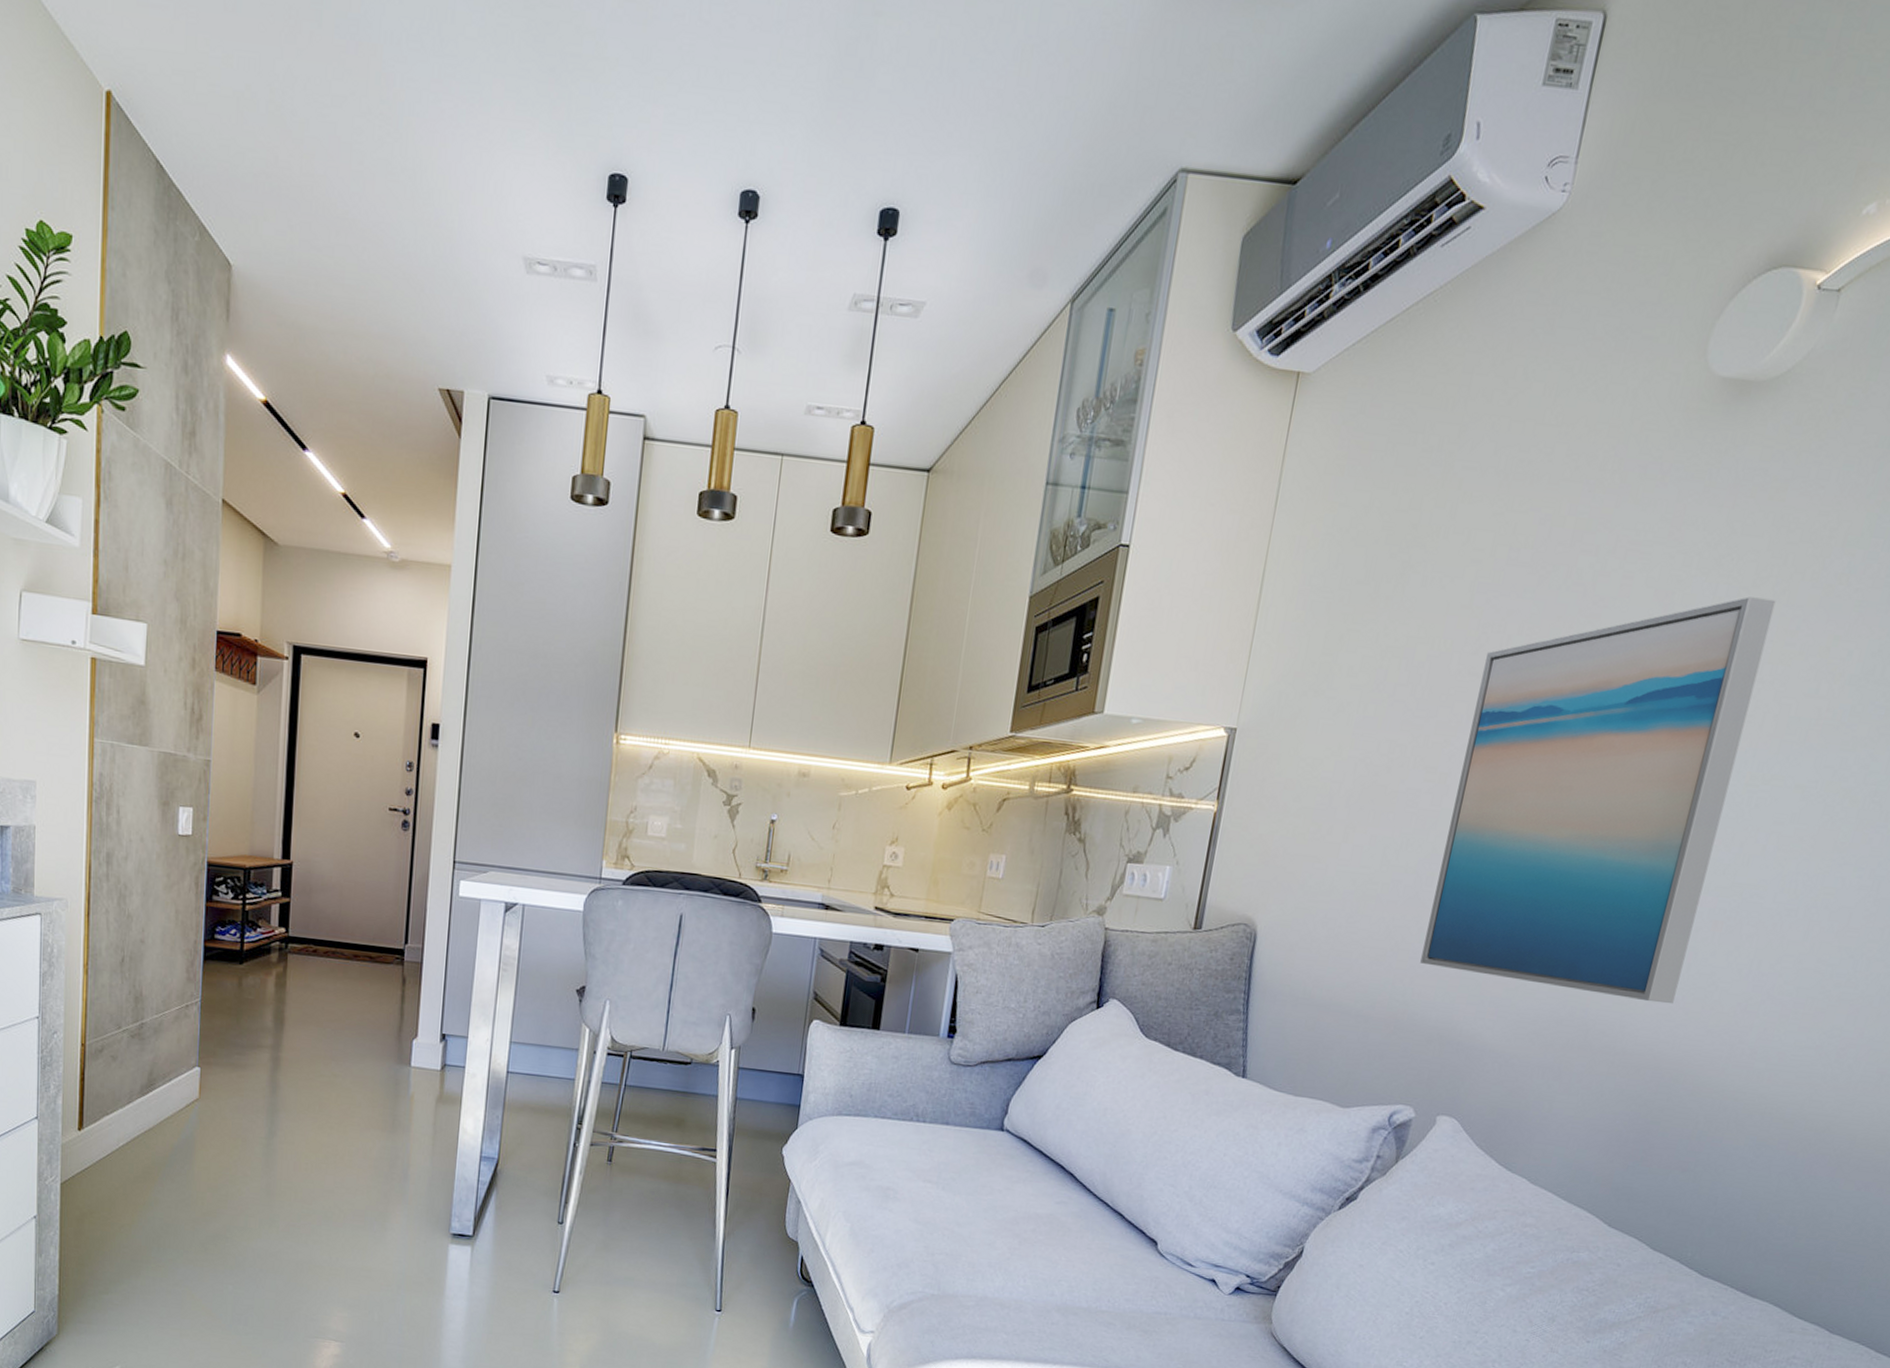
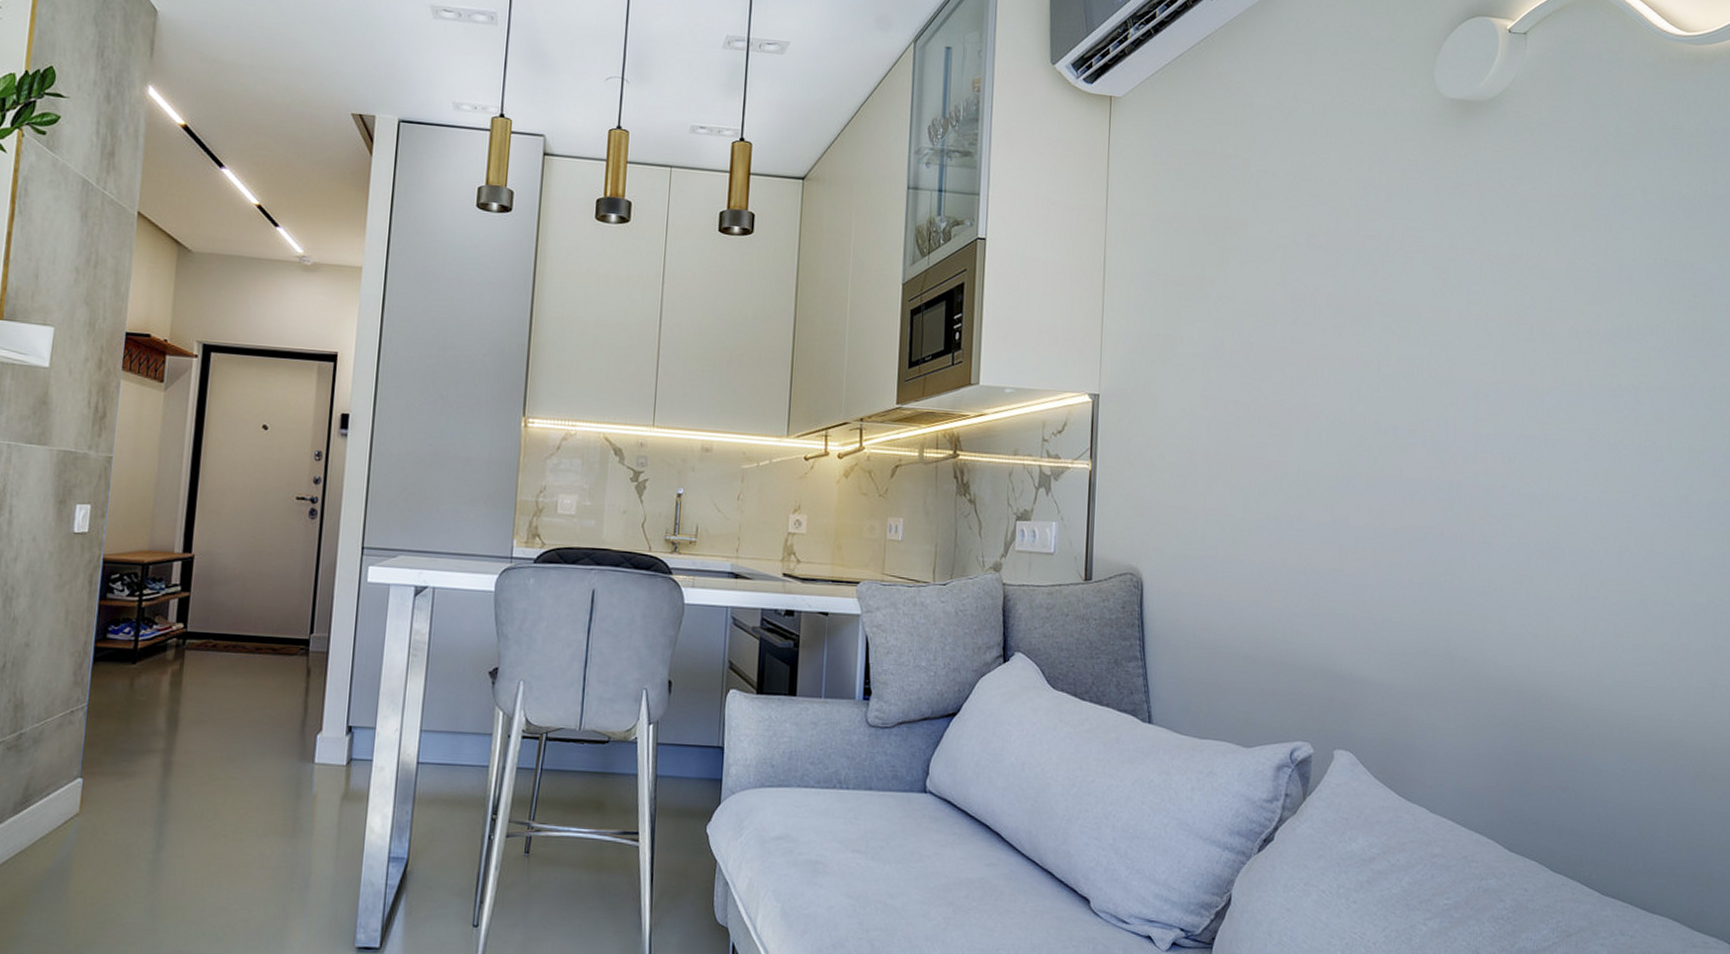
wall art: present [1420,597,1776,1005] -> none [1294,271,1531,630]

